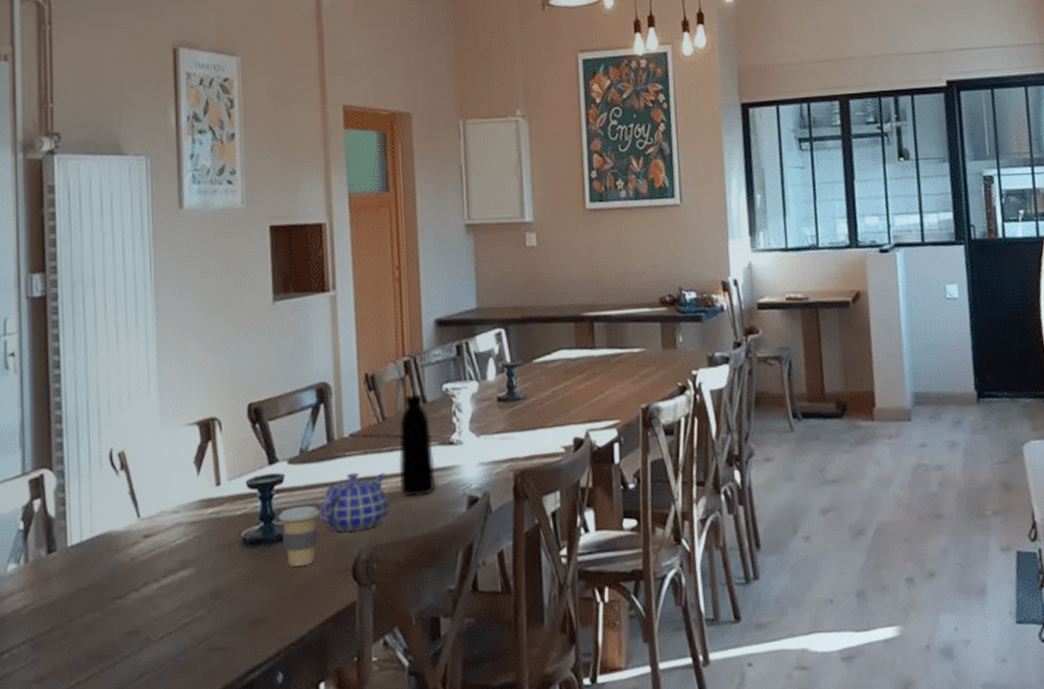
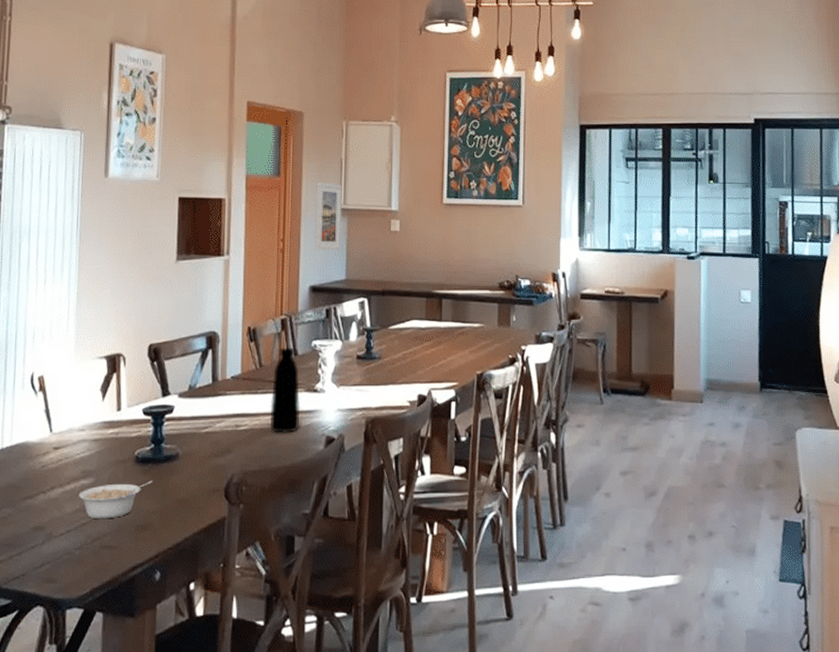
legume: none [178,565,266,617] -> present [79,480,153,520]
coffee cup: present [278,506,320,567] -> none [166,434,202,484]
teapot: present [320,472,389,532] -> none [201,409,259,458]
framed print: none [433,195,467,276] -> present [315,182,341,250]

